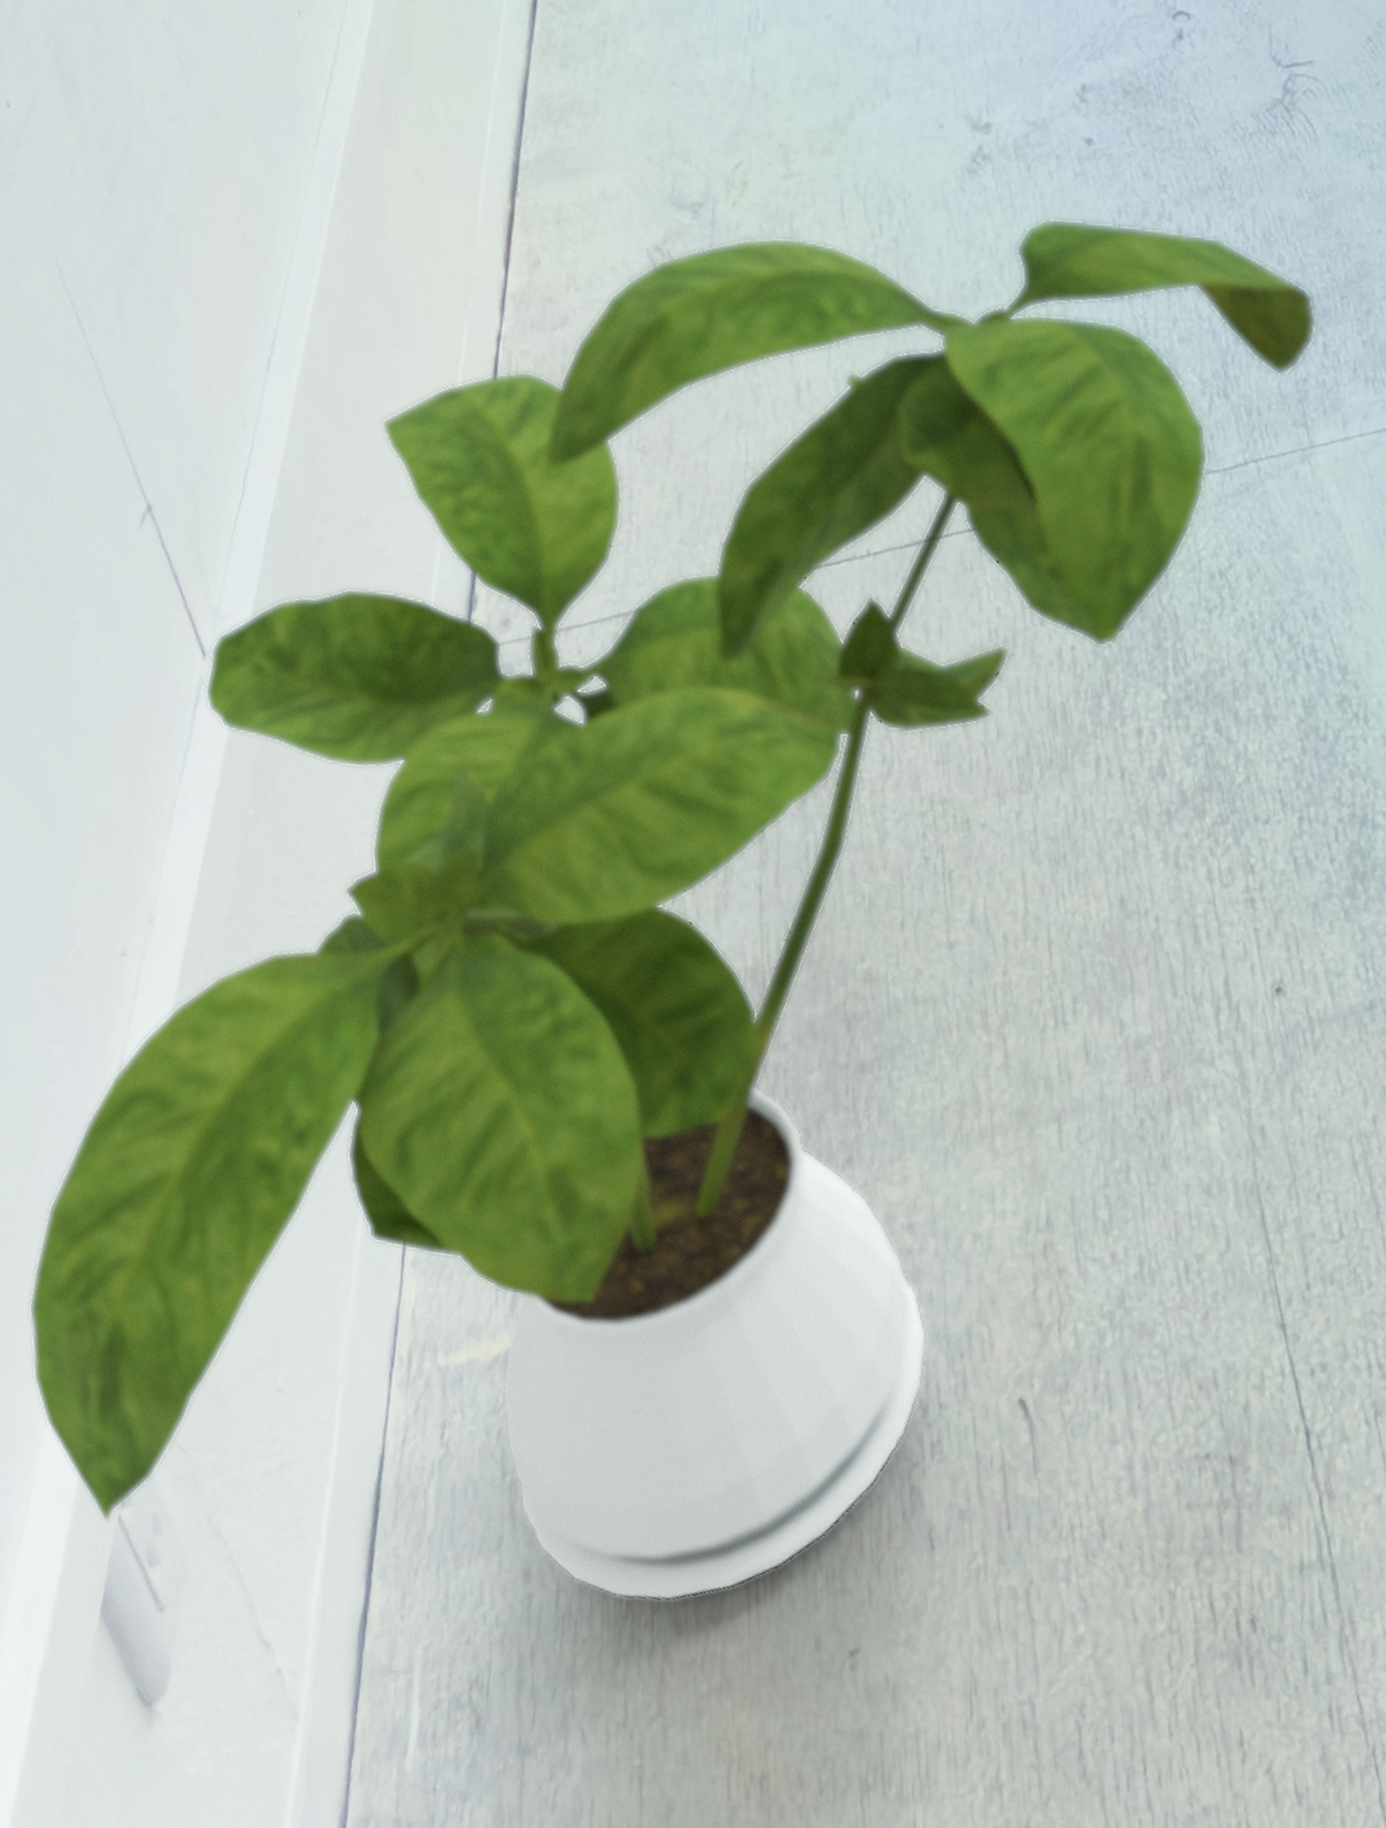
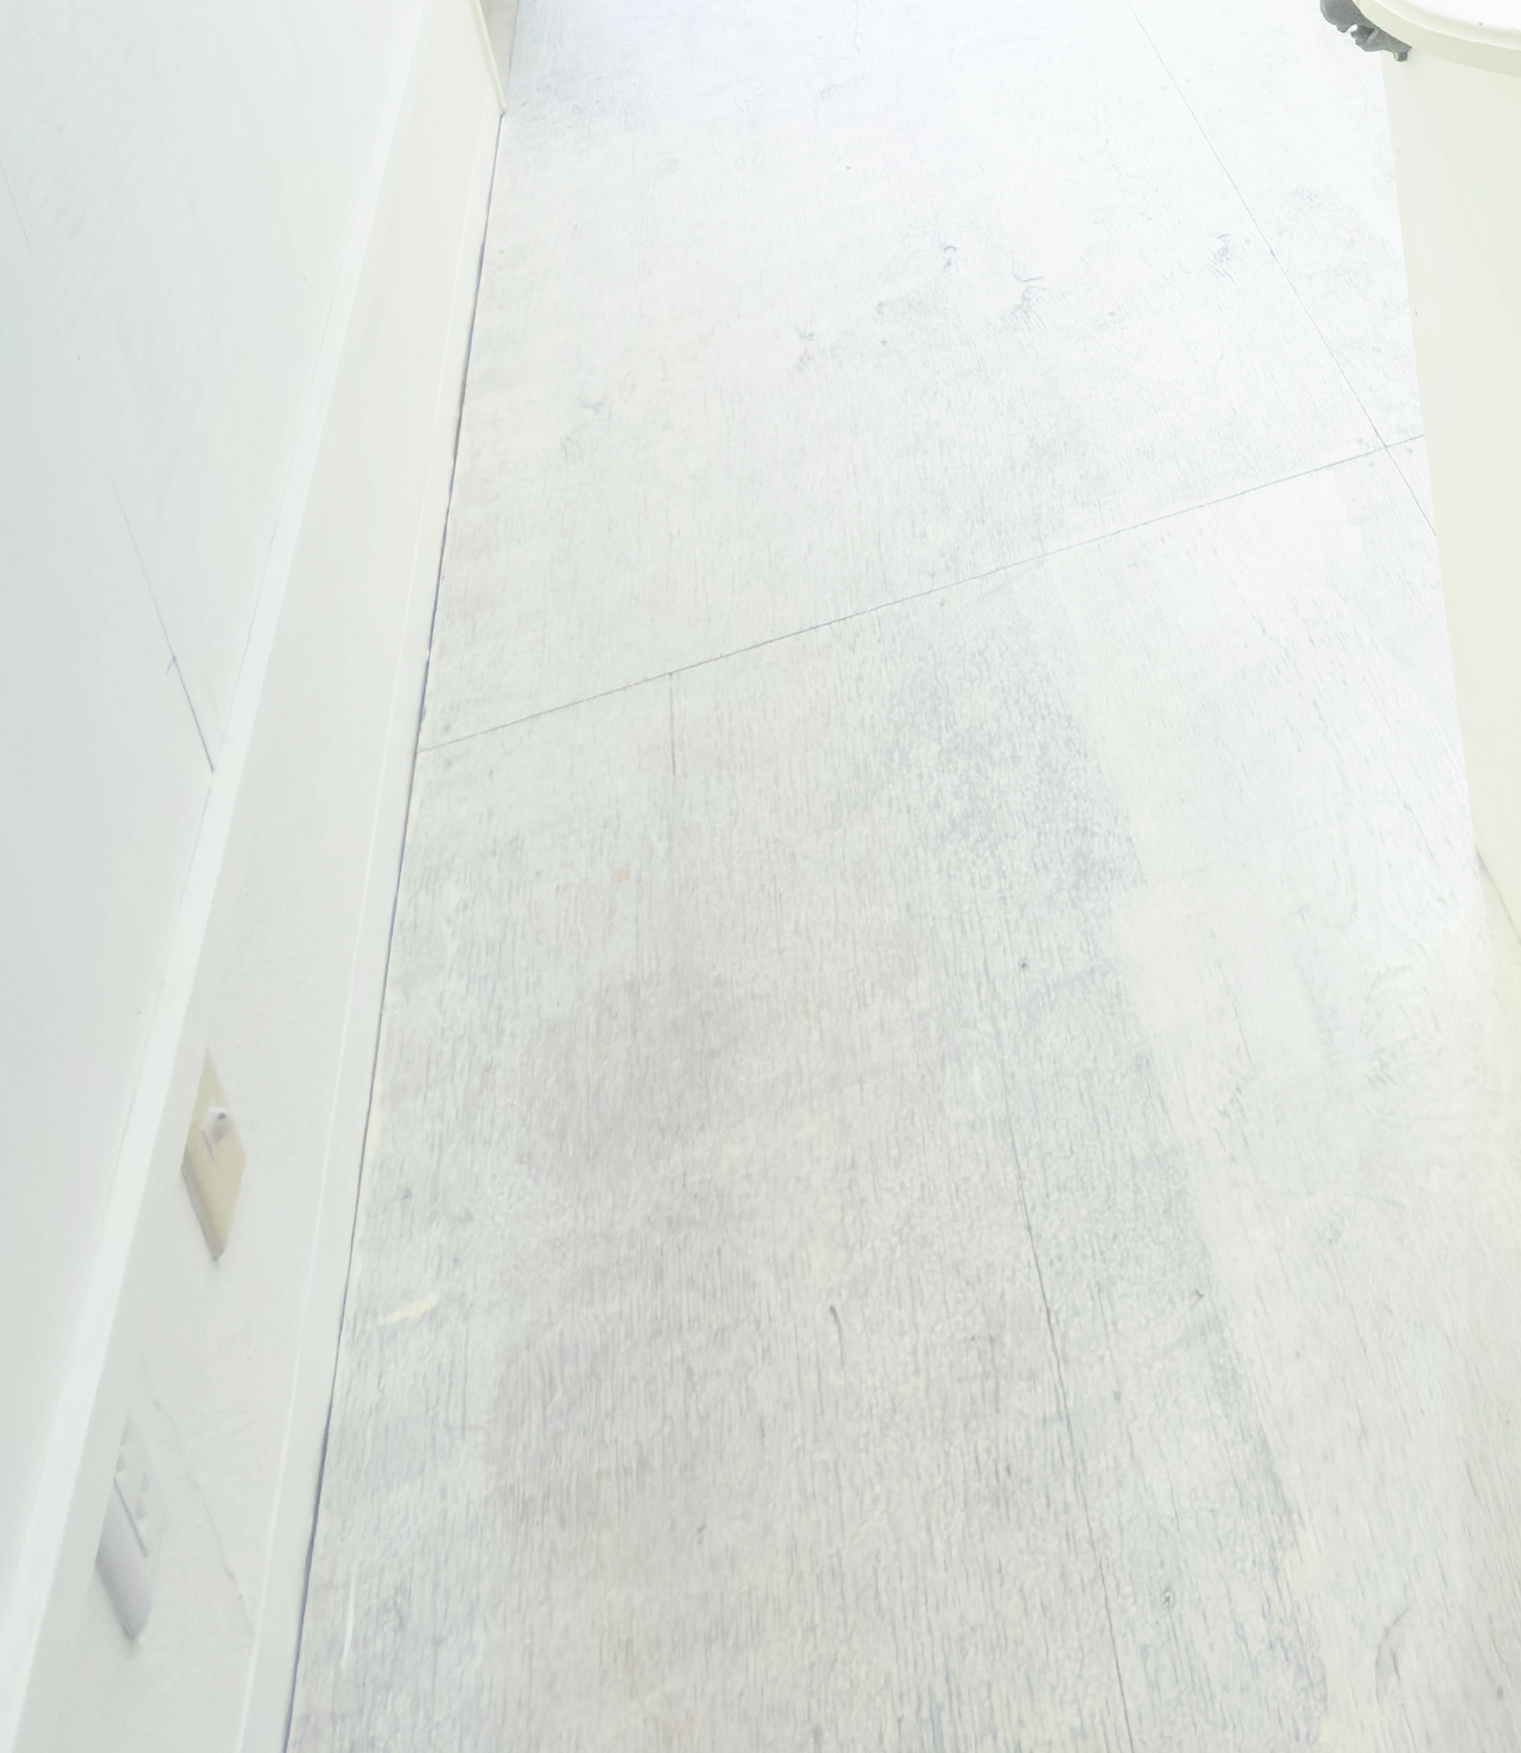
house plant: present [28,217,1318,1602] -> none [48,399,1048,1504]

